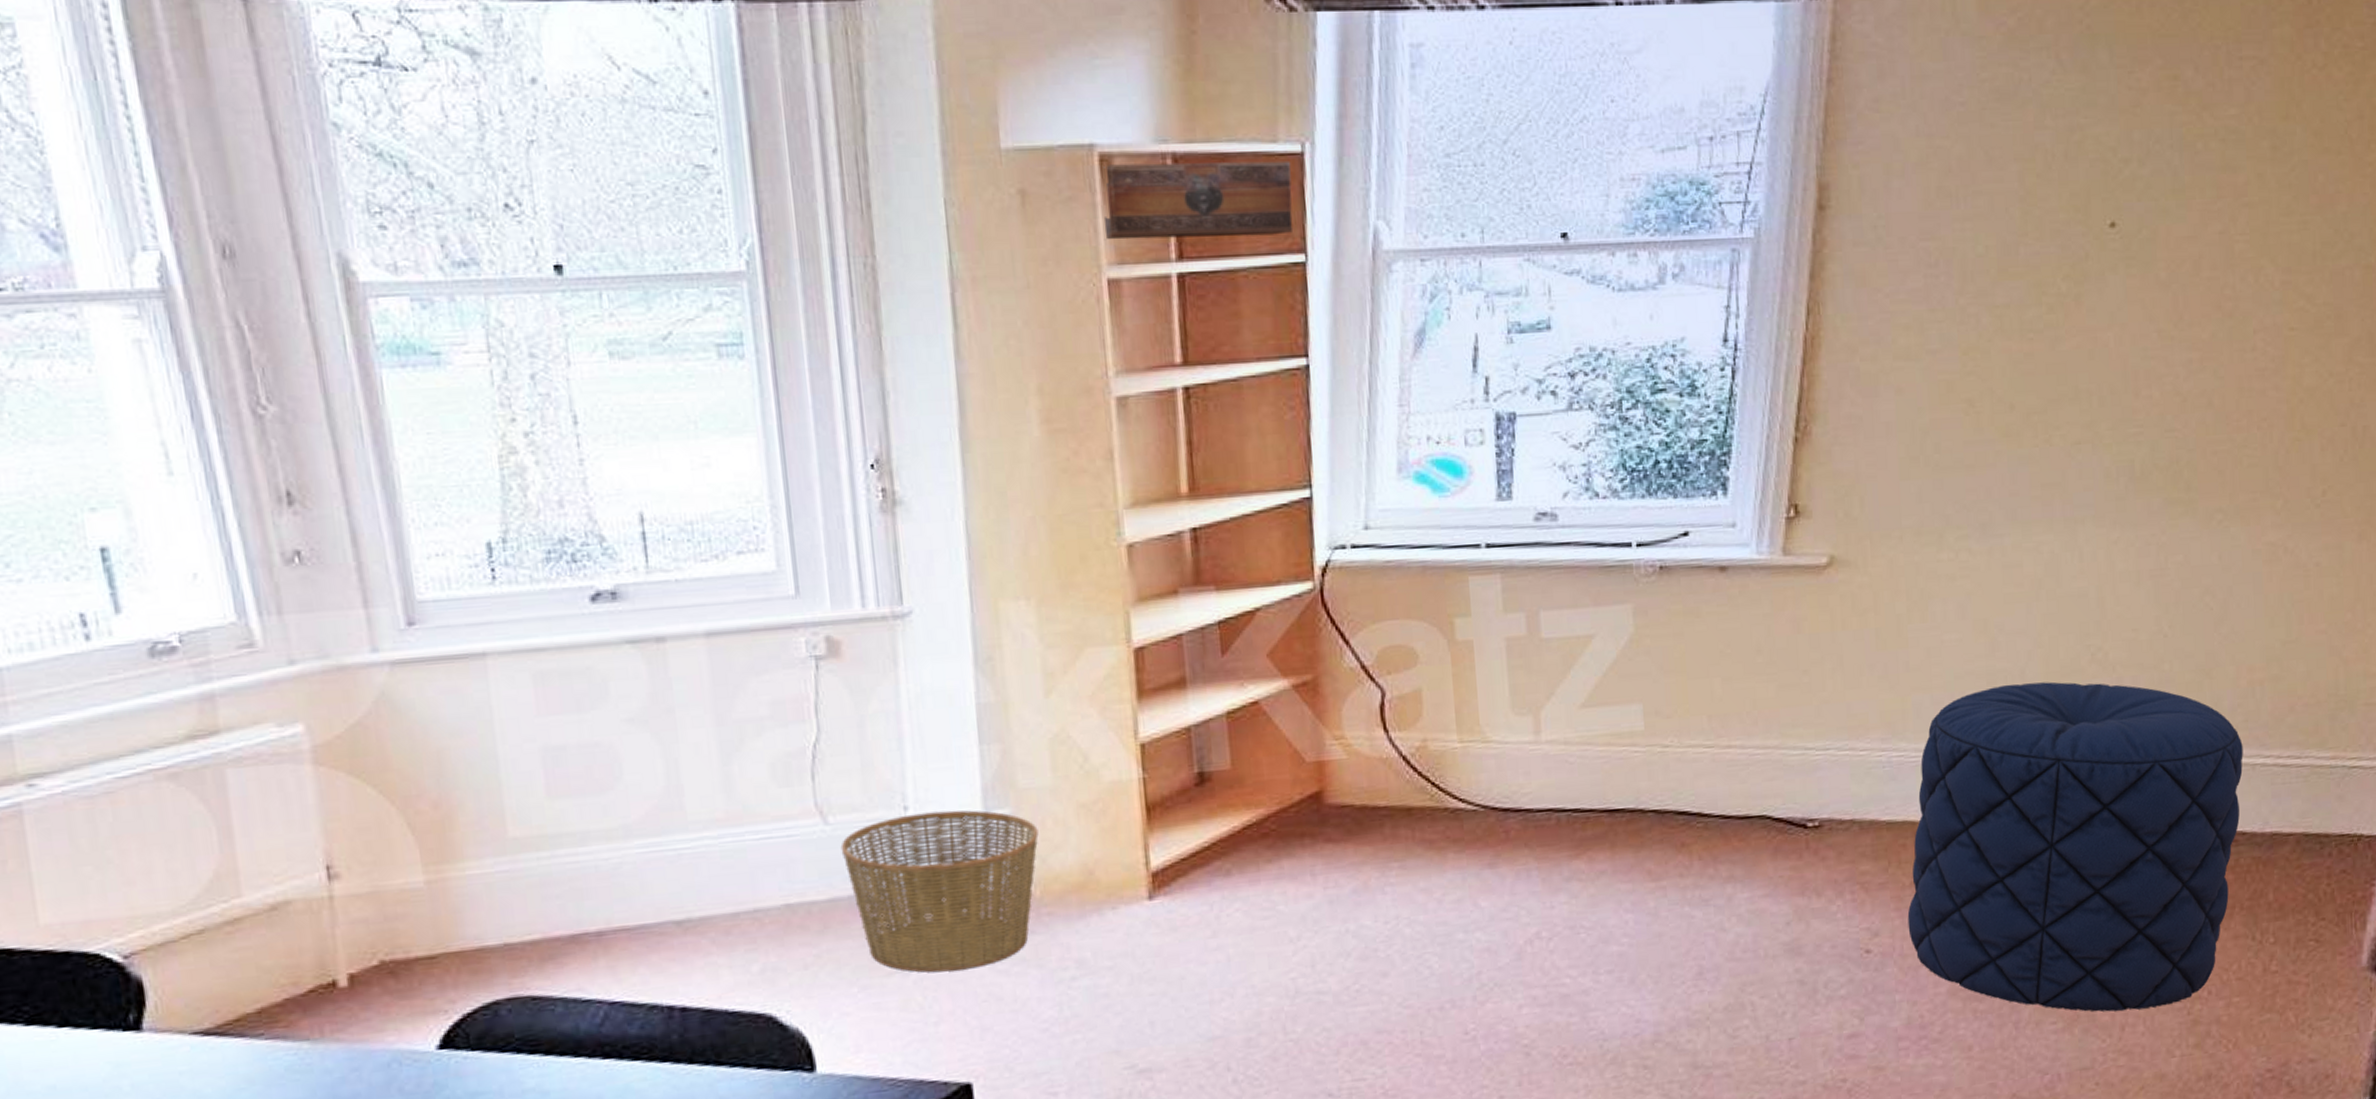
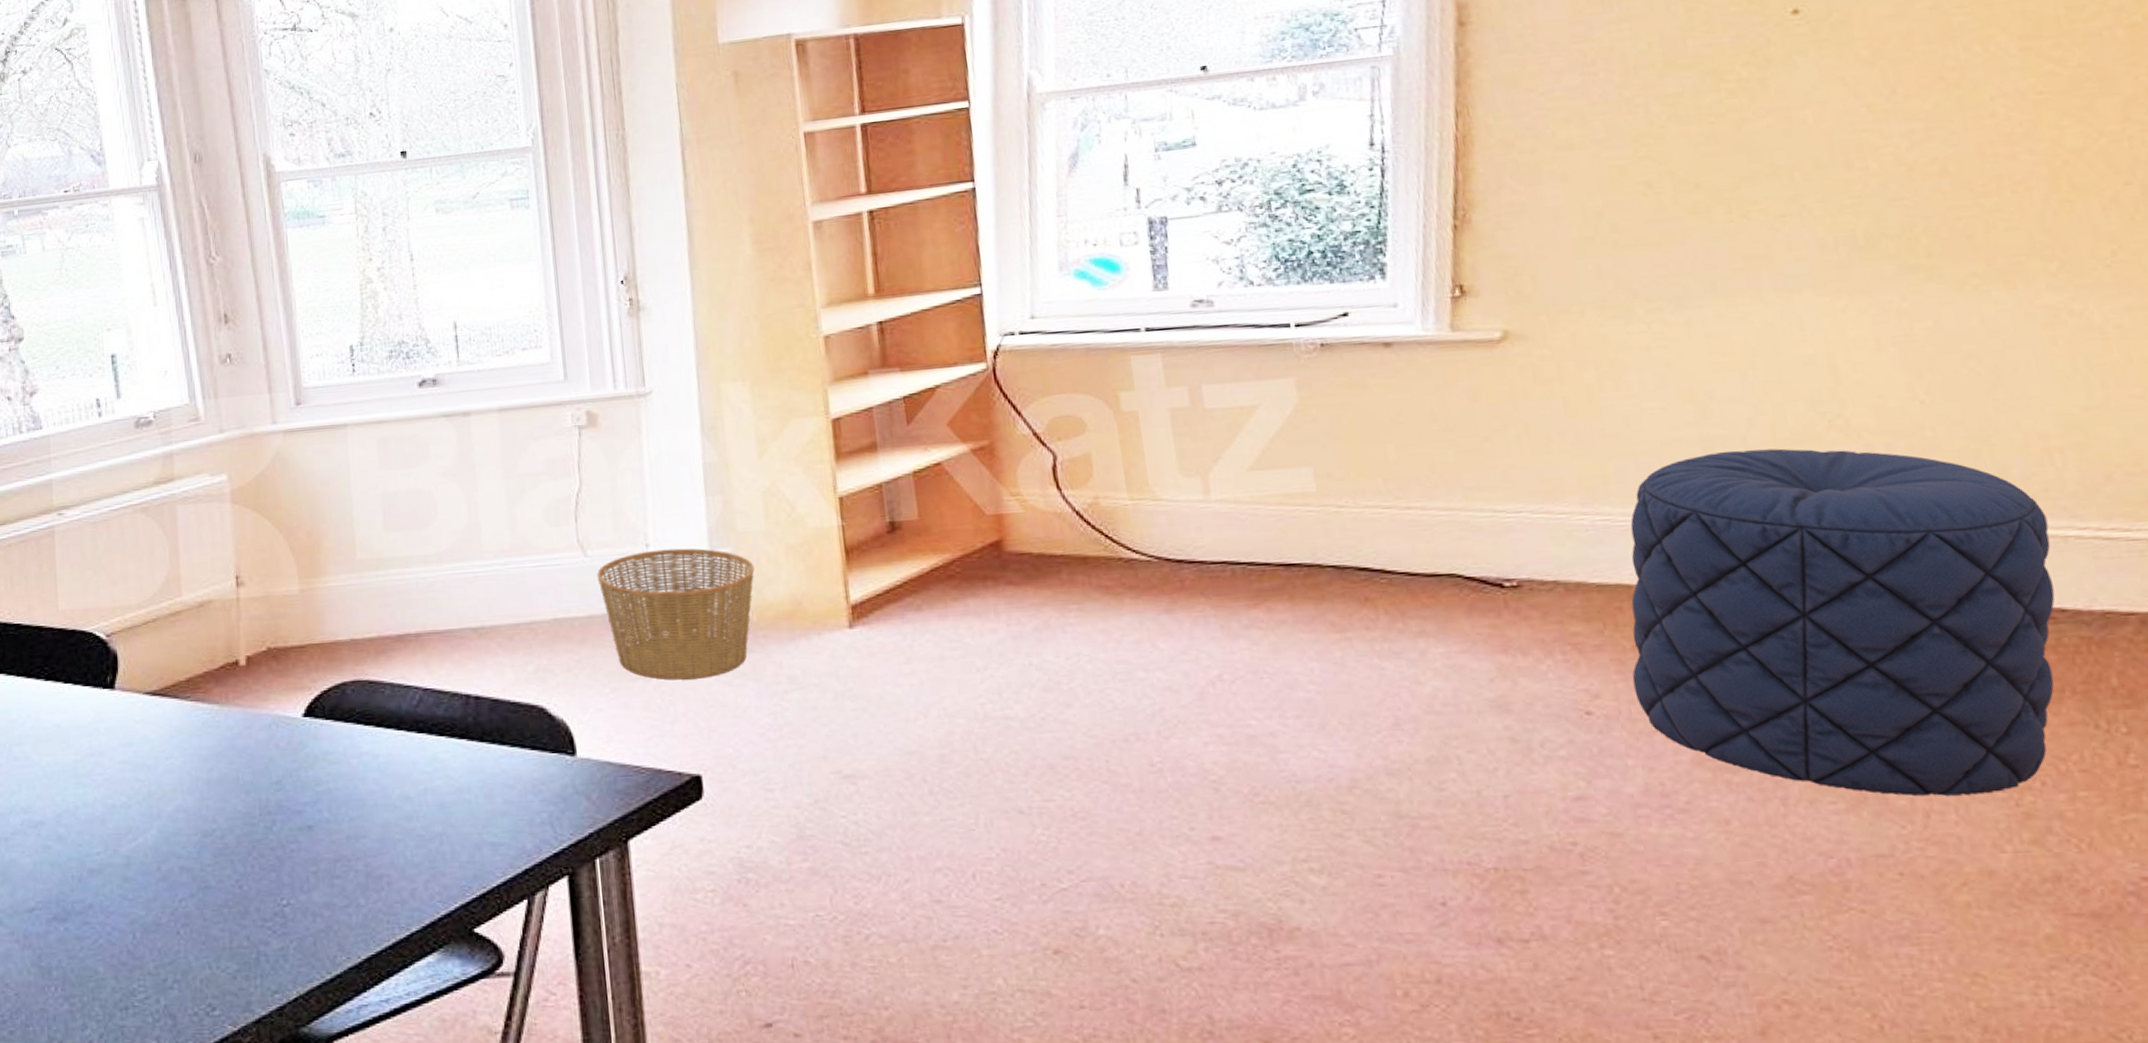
decorative box: present [1103,160,1294,240] -> none [799,31,958,103]

